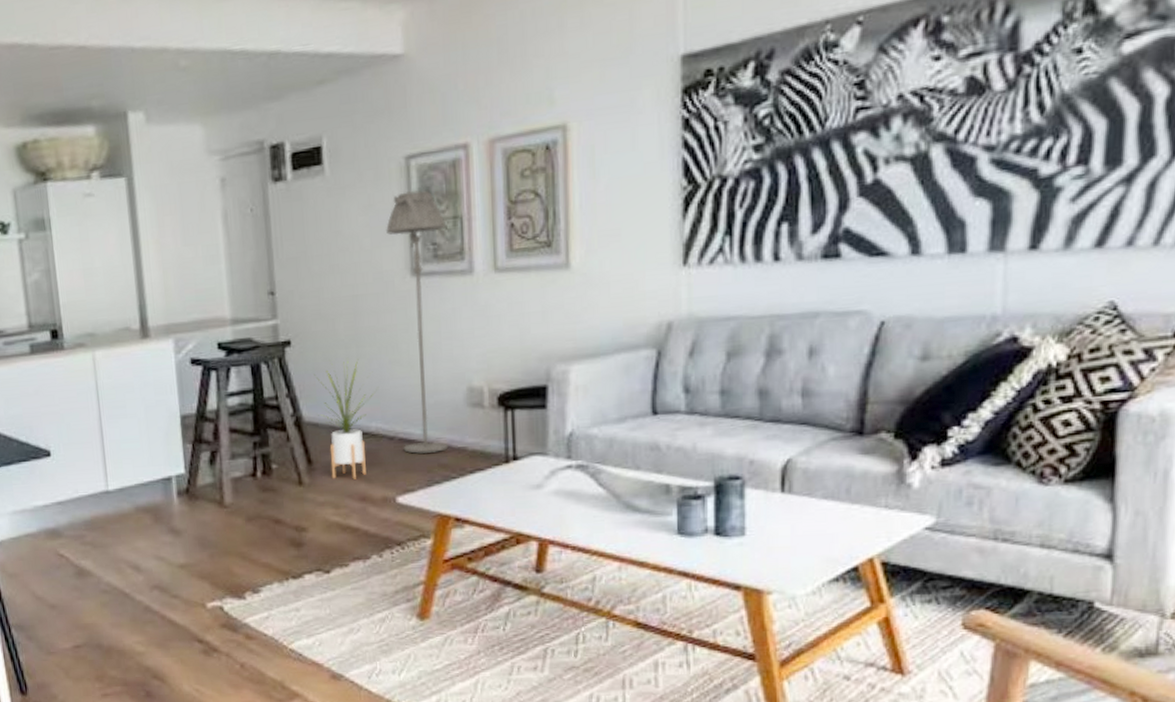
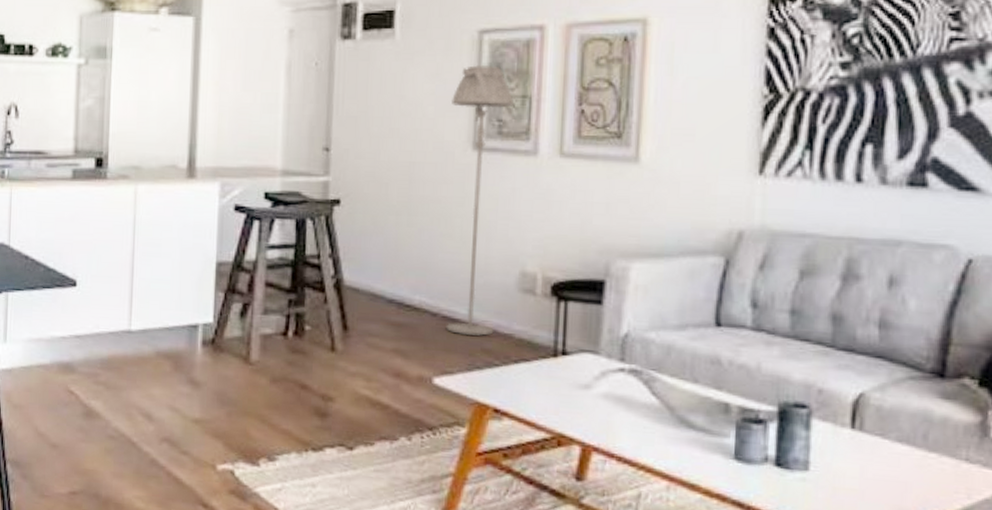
house plant: present [314,359,374,479] -> none [360,227,422,353]

